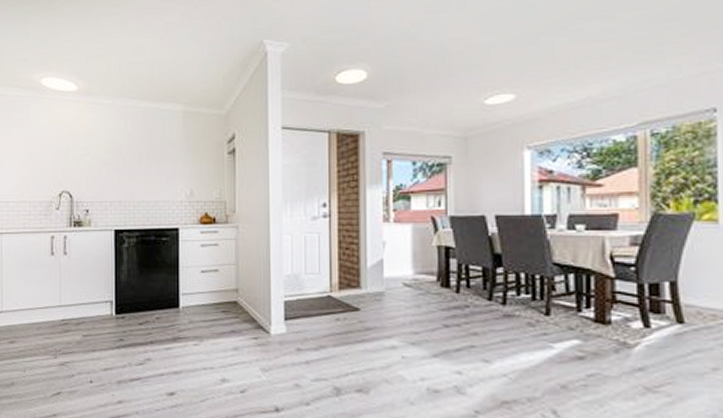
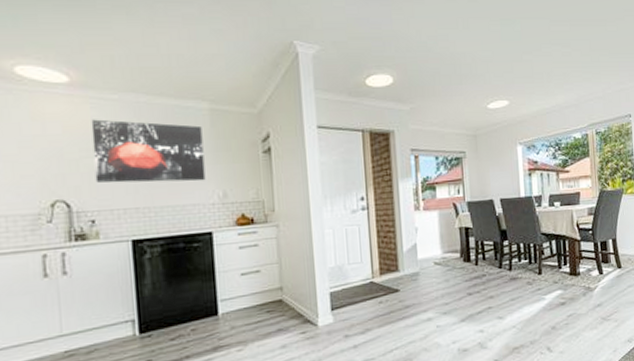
wall art: none [90,122,176,180] -> present [91,119,206,183]

